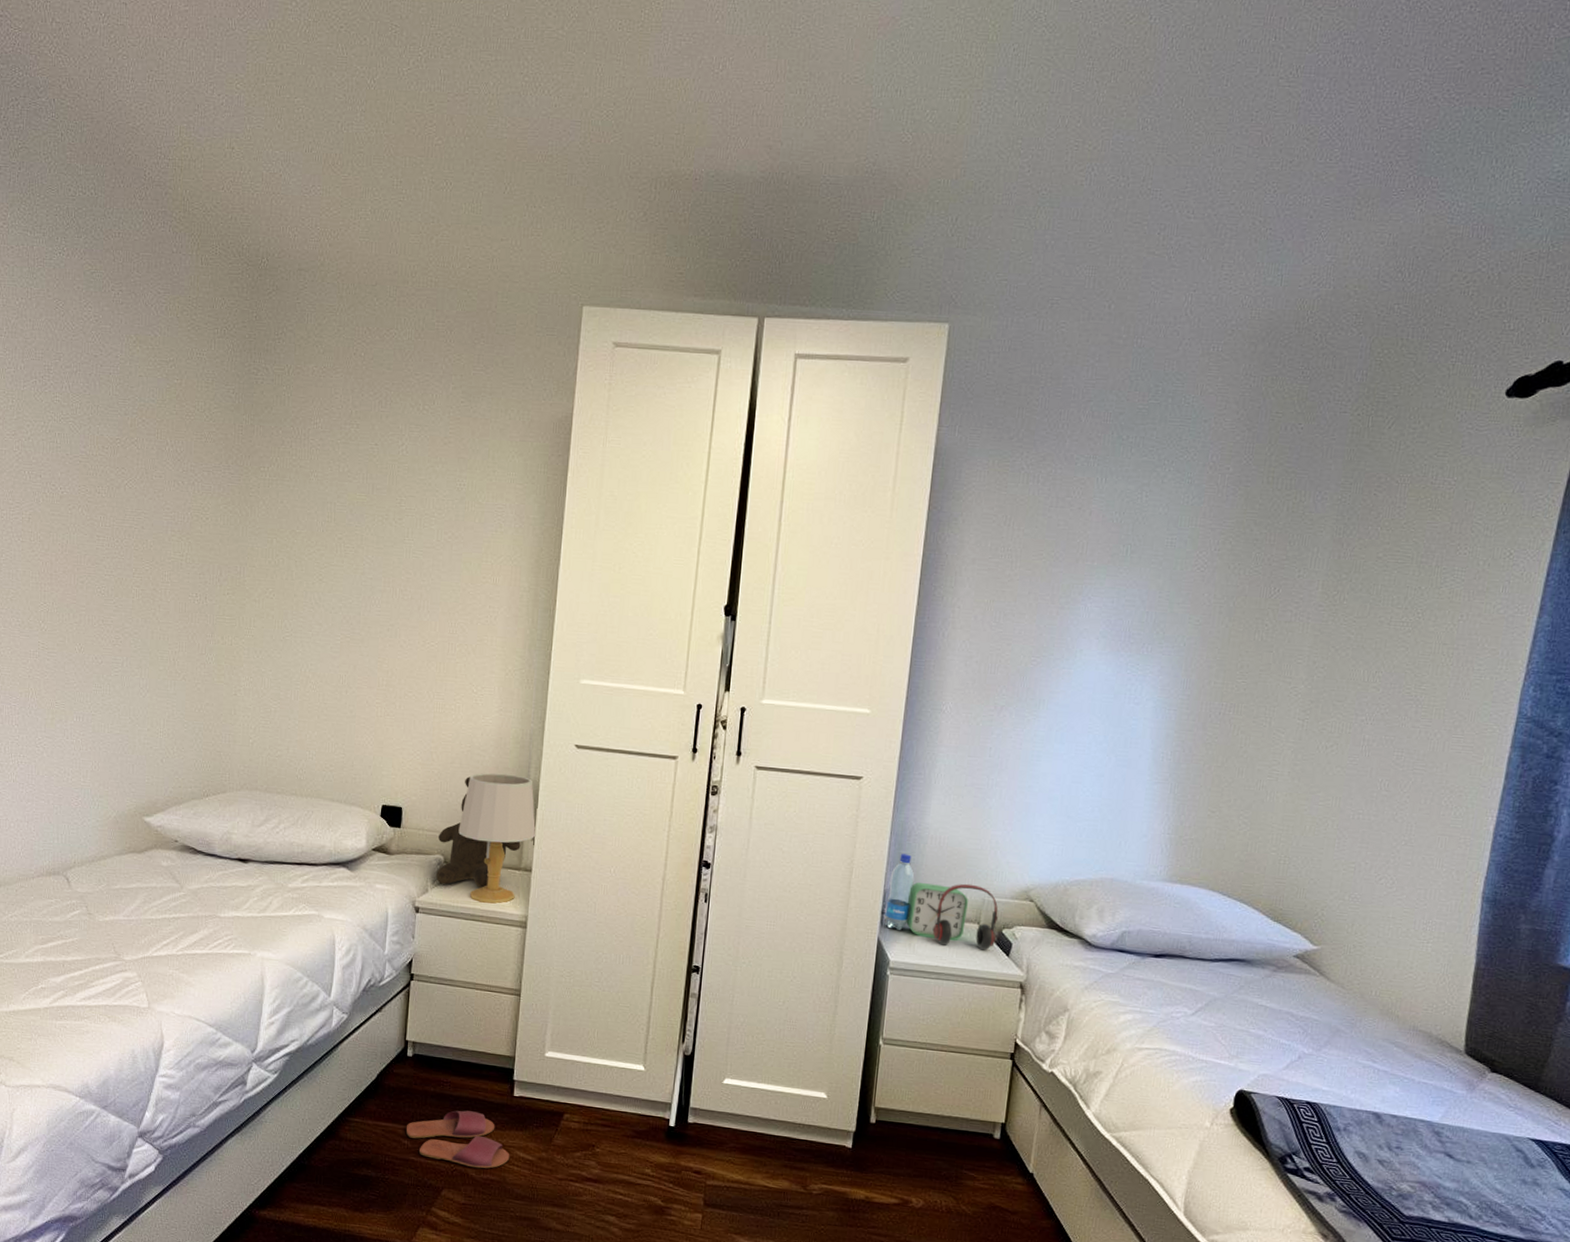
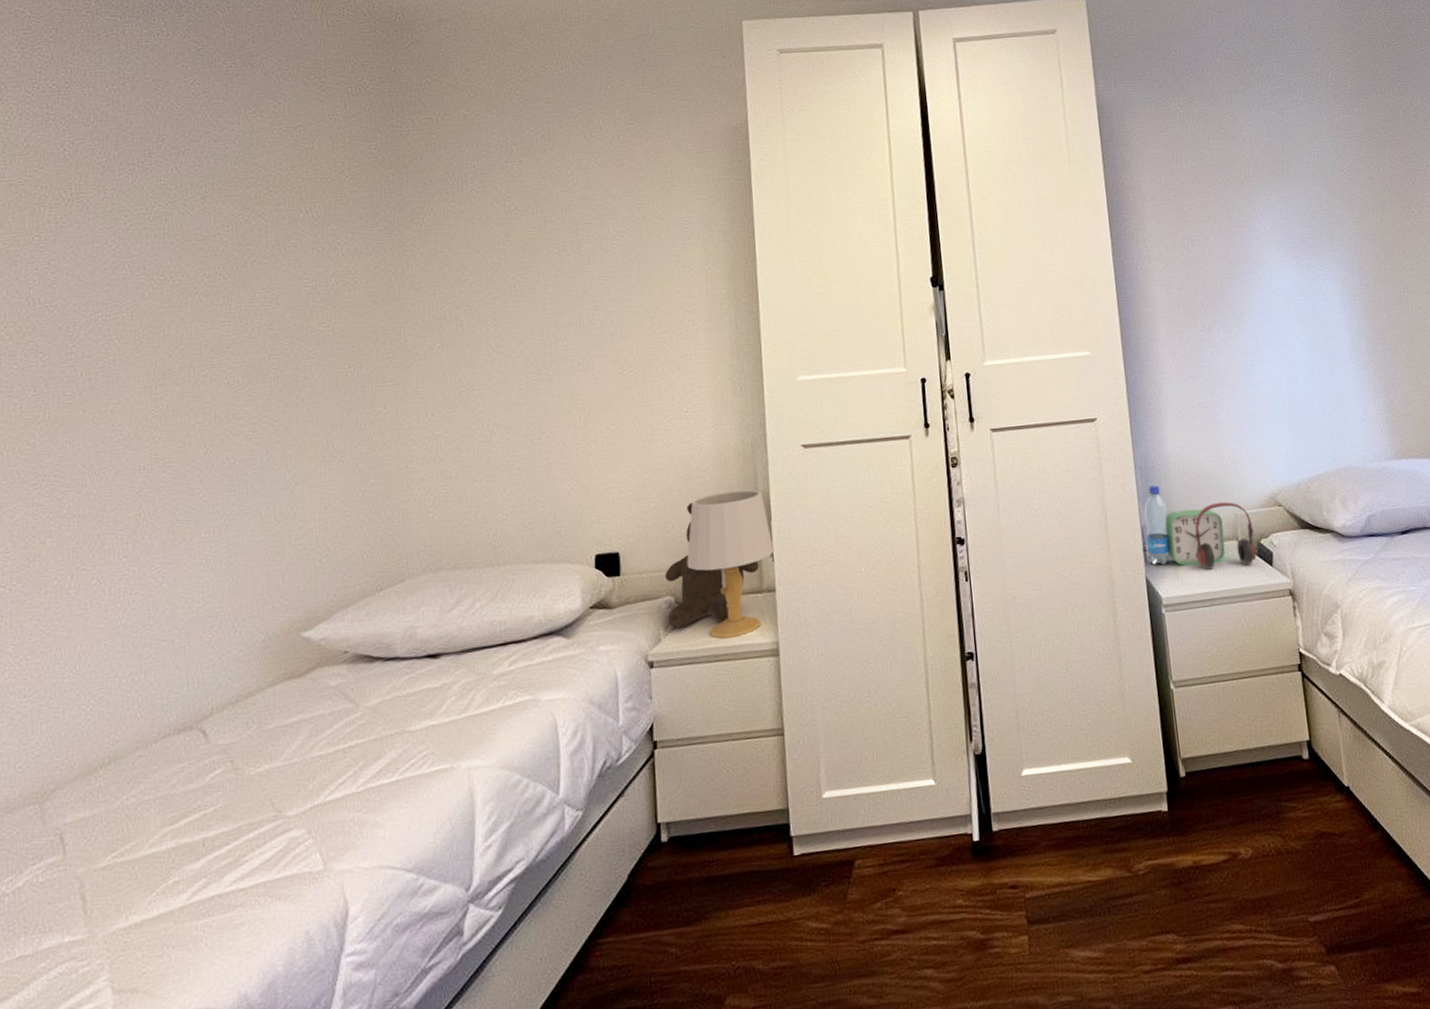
slippers: present [406,1110,510,1169] -> none [672,887,801,962]

